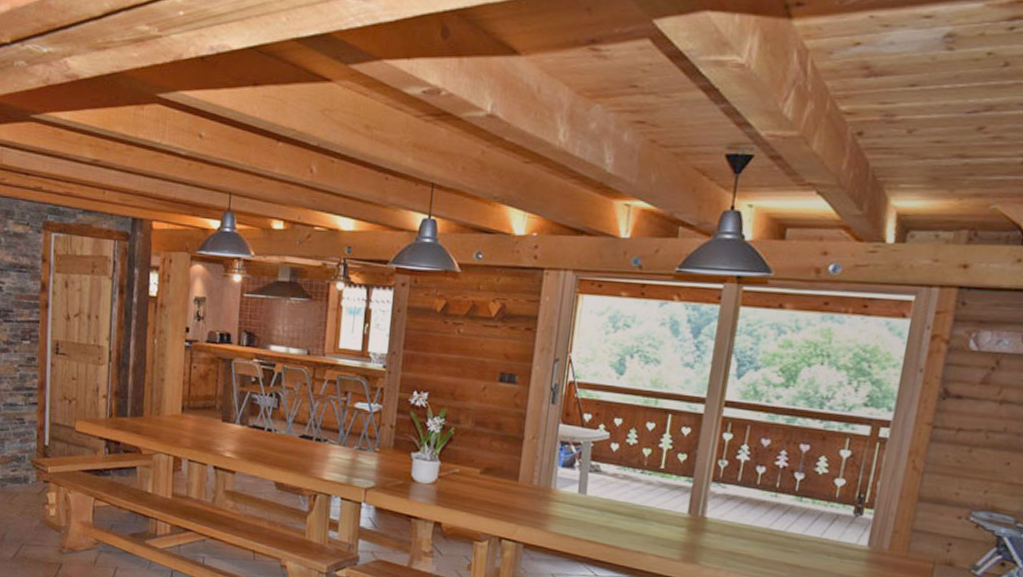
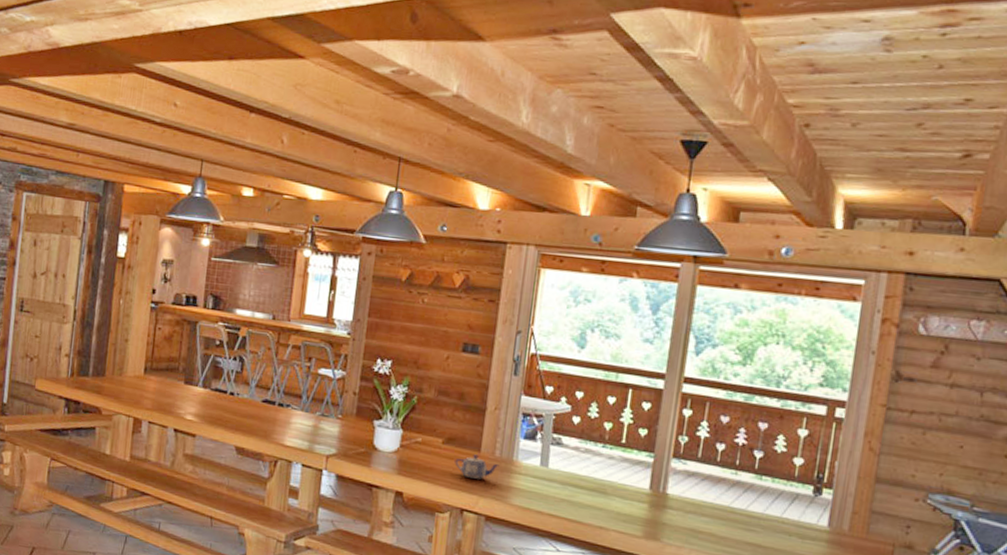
teapot: none [492,483,538,508] -> present [454,454,500,479]

